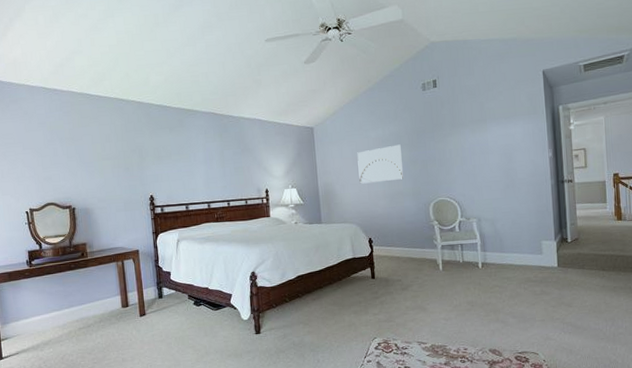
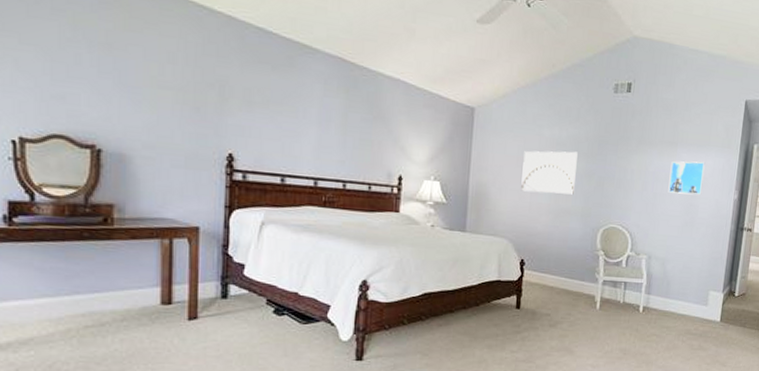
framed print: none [483,131,517,162] -> present [668,161,705,195]

